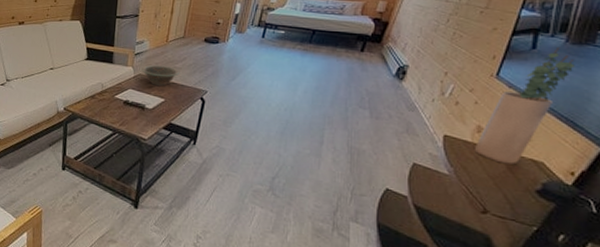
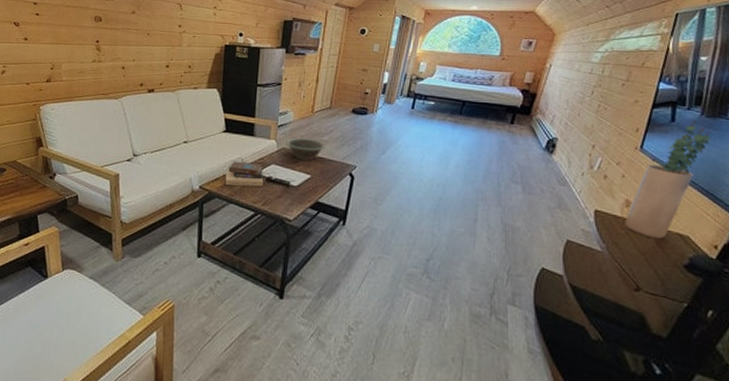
books: none [86,86,121,109] -> present [224,161,264,187]

